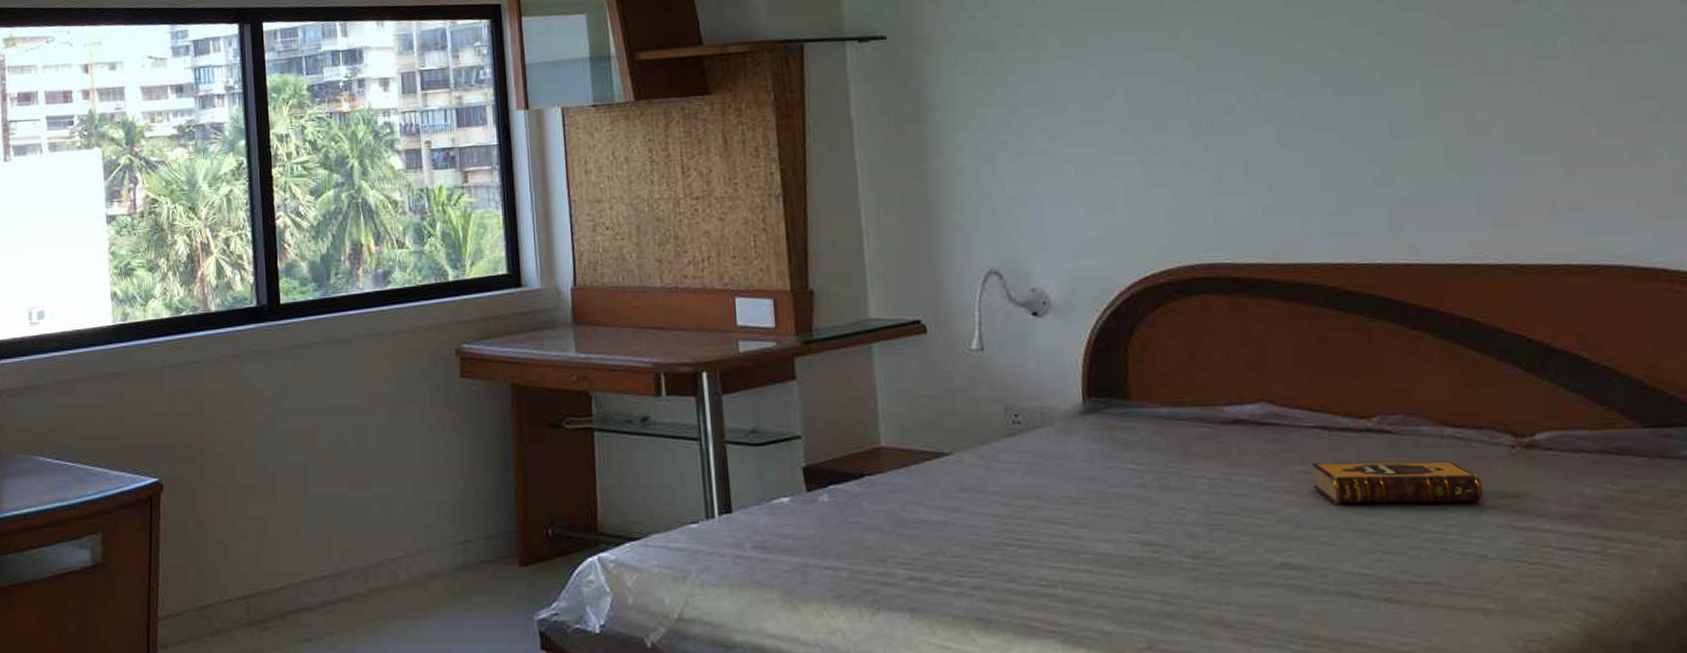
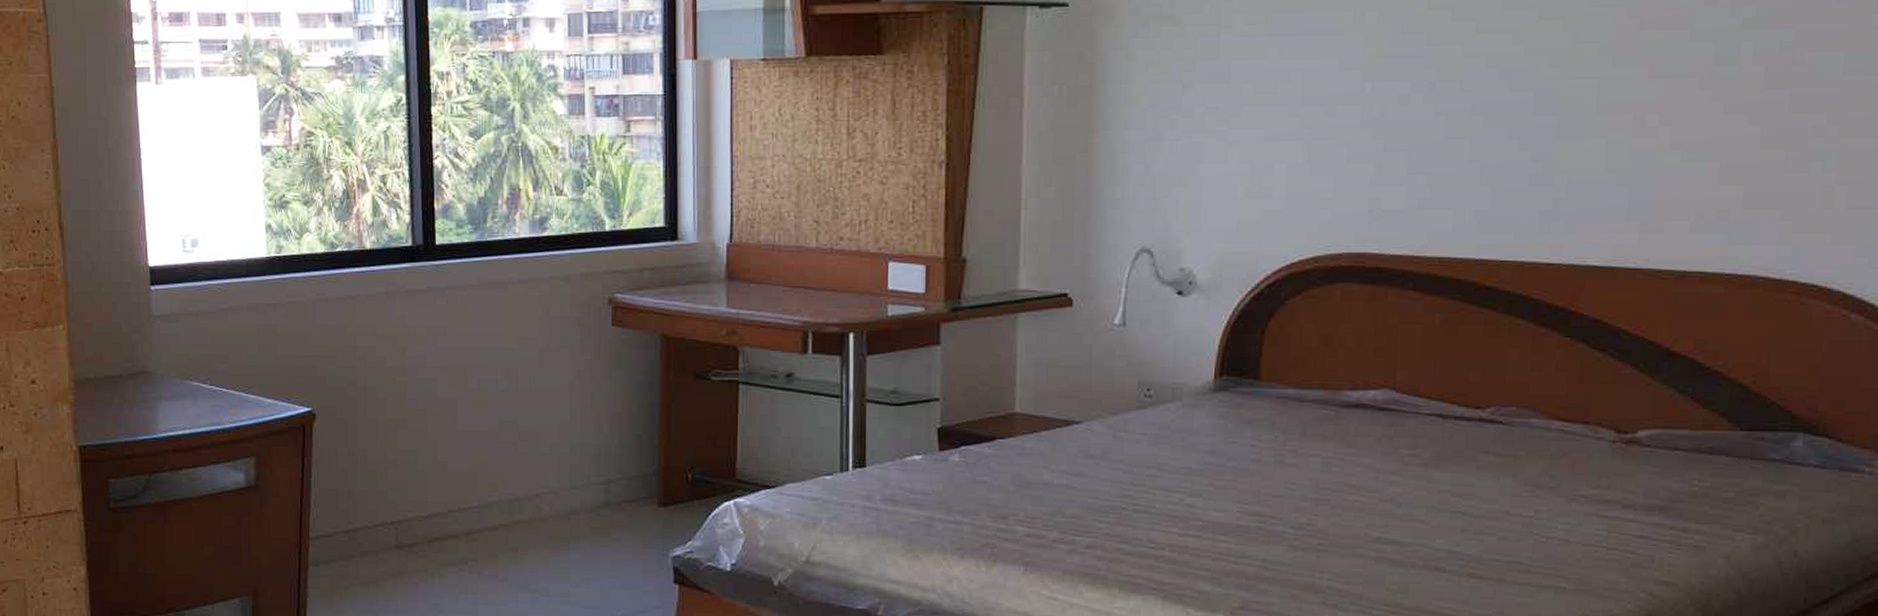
hardback book: present [1311,461,1484,504] -> none [1420,448,1578,493]

